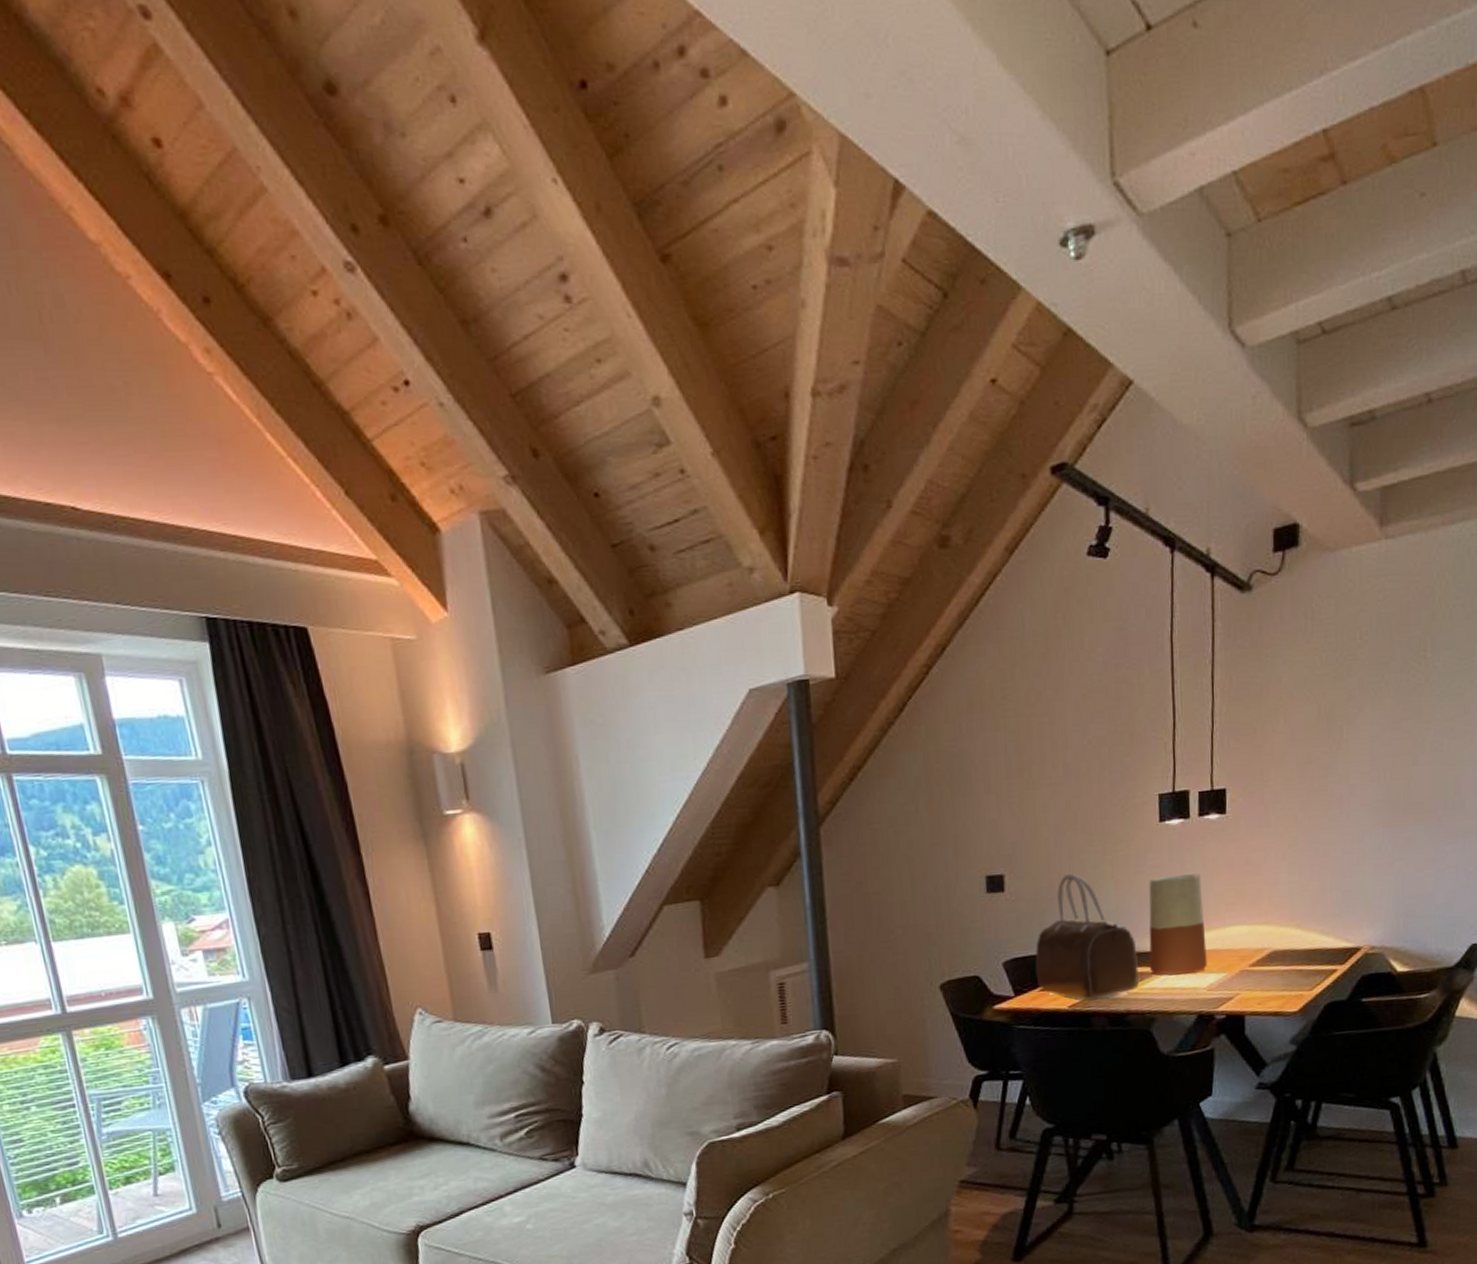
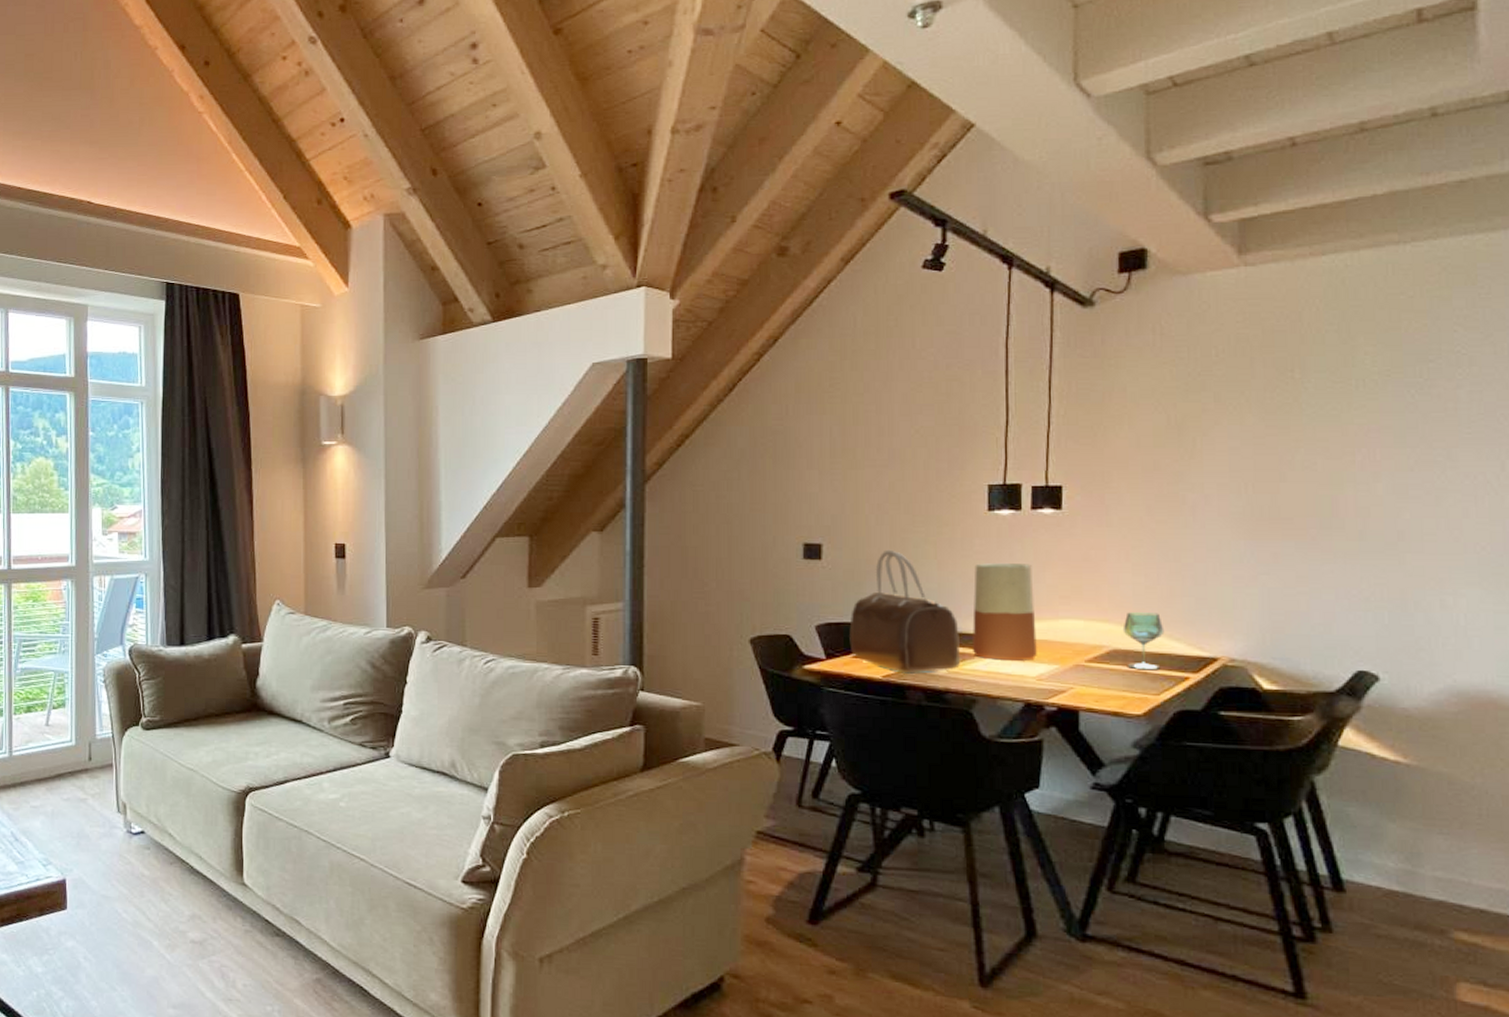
wine glass: none [1281,909,1316,968] -> present [1122,612,1165,669]

